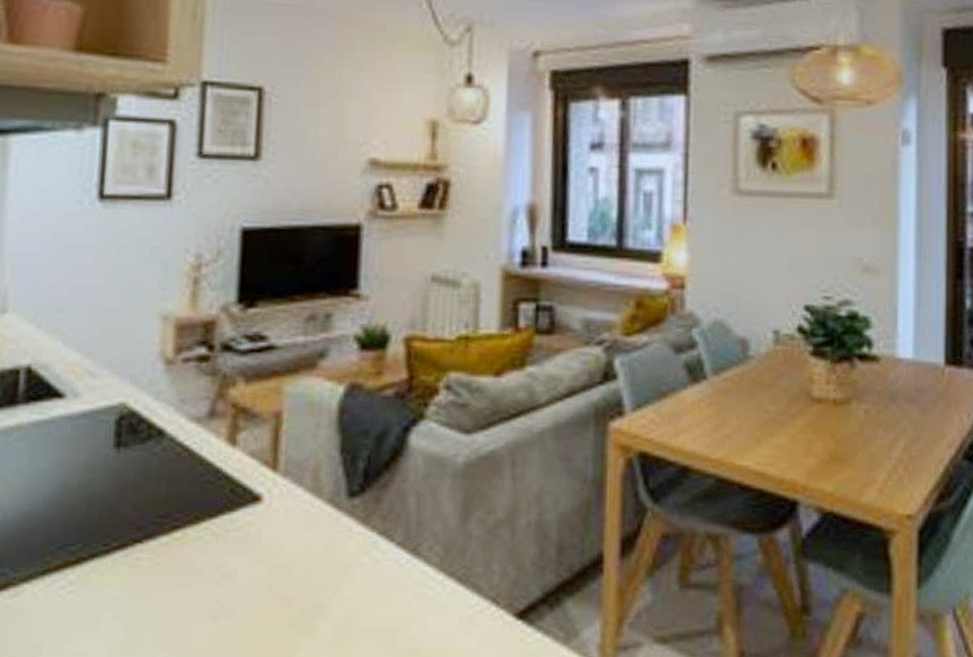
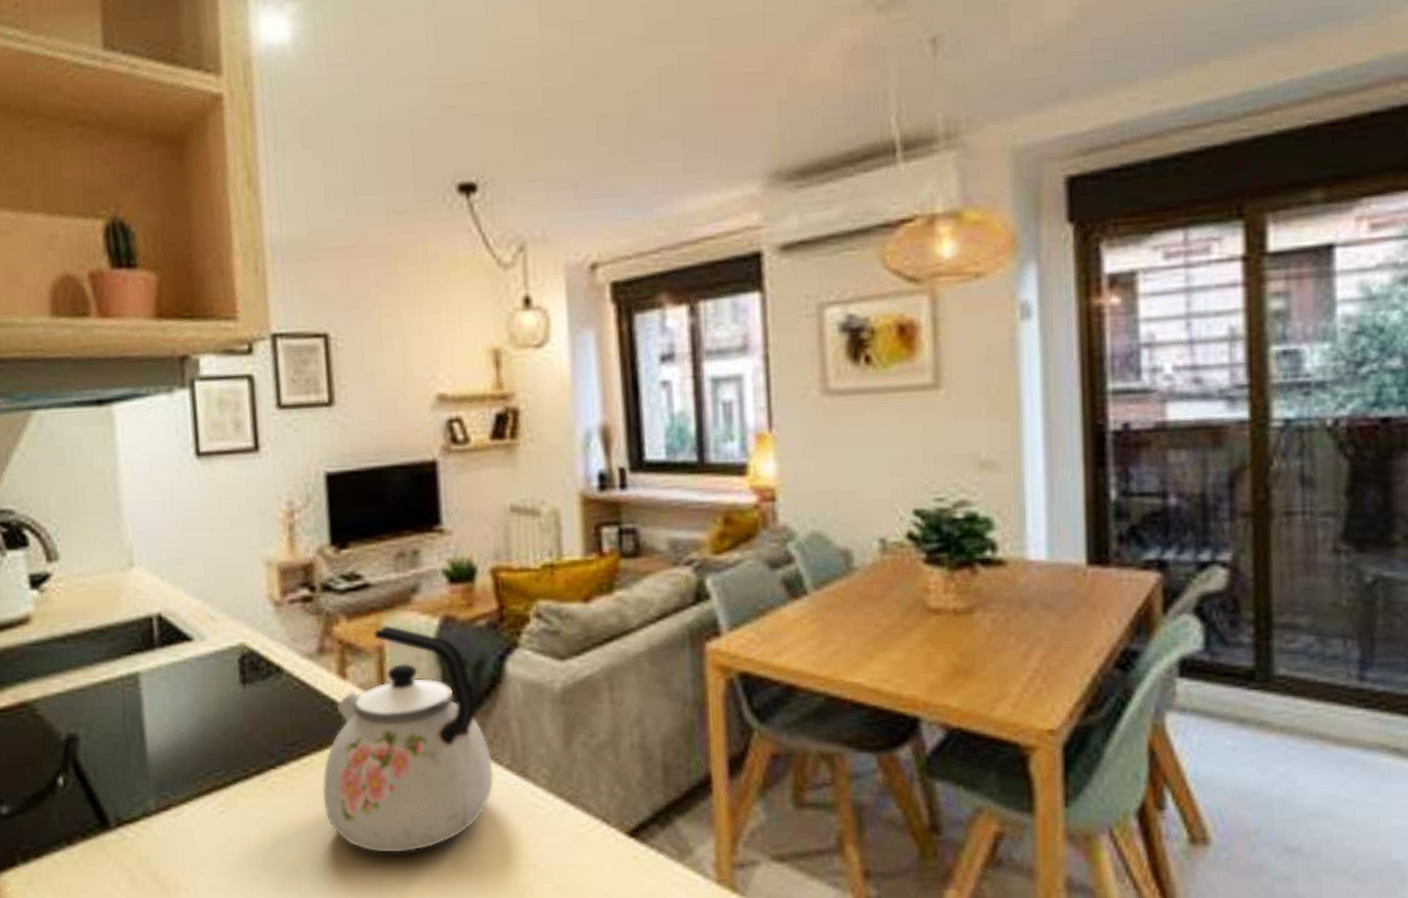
kettle: none [192,390,385,638] -> present [322,625,494,853]

